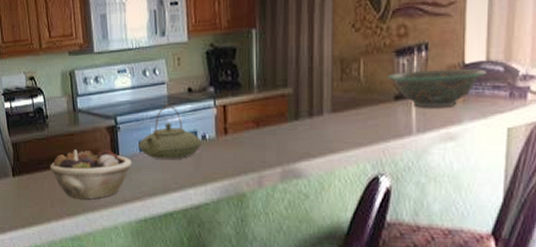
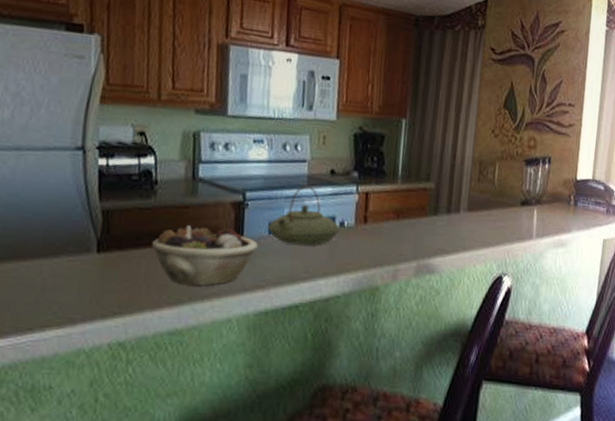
decorative bowl: present [387,68,486,108] -> none [516,180,592,217]

